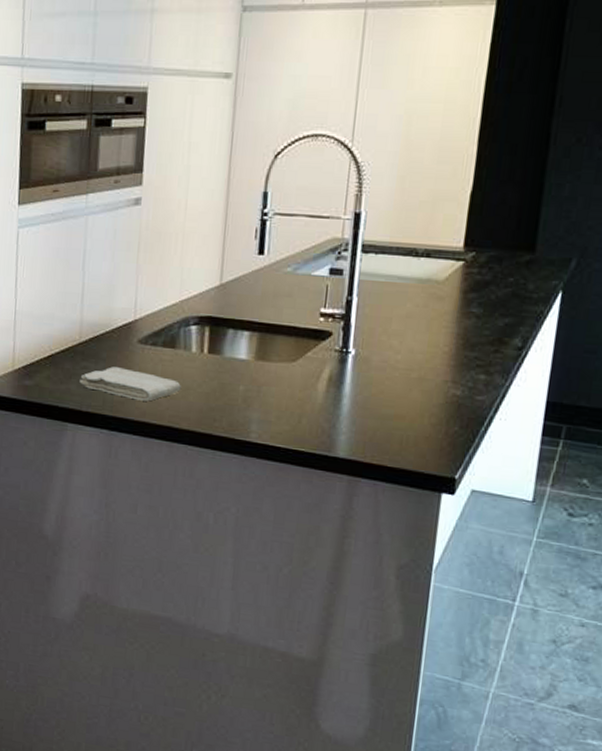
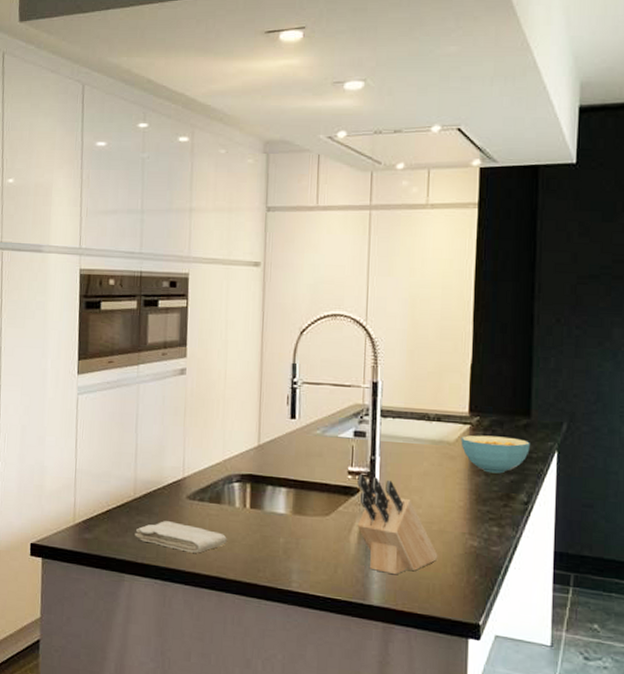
knife block: none [326,315,415,426] -> present [357,473,438,575]
cereal bowl: none [451,272,531,316] -> present [461,435,530,474]

